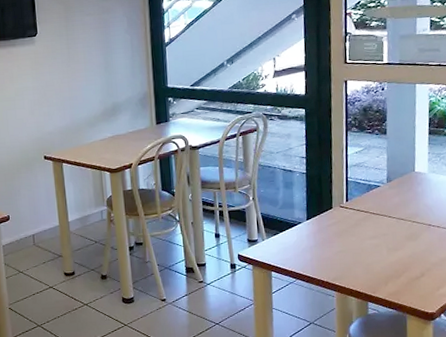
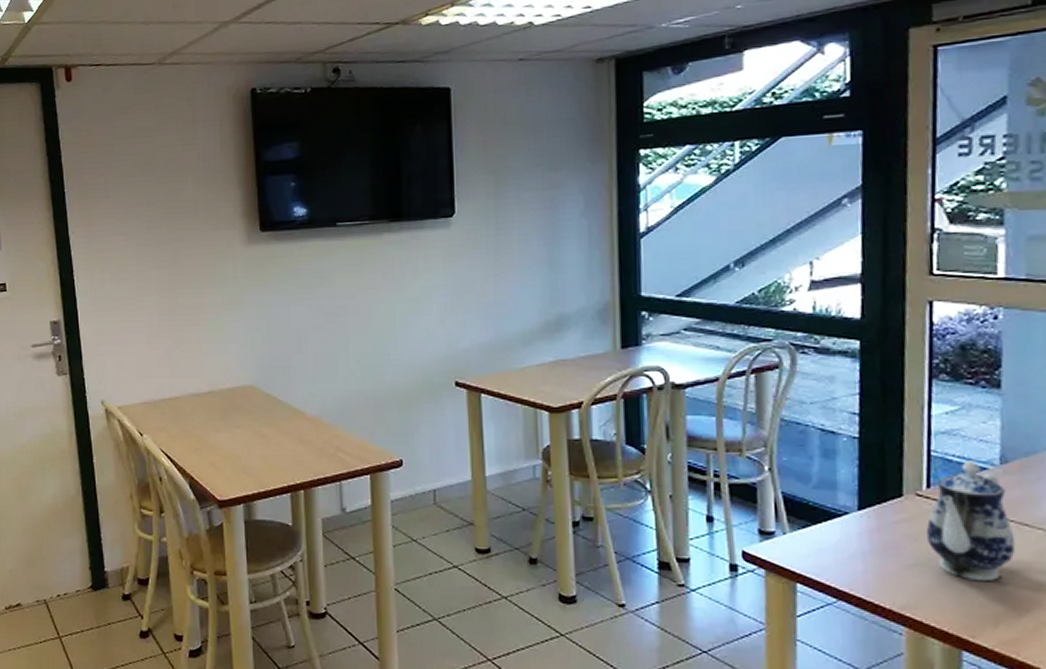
teapot: none [346,182,397,258] -> present [925,461,1016,582]

